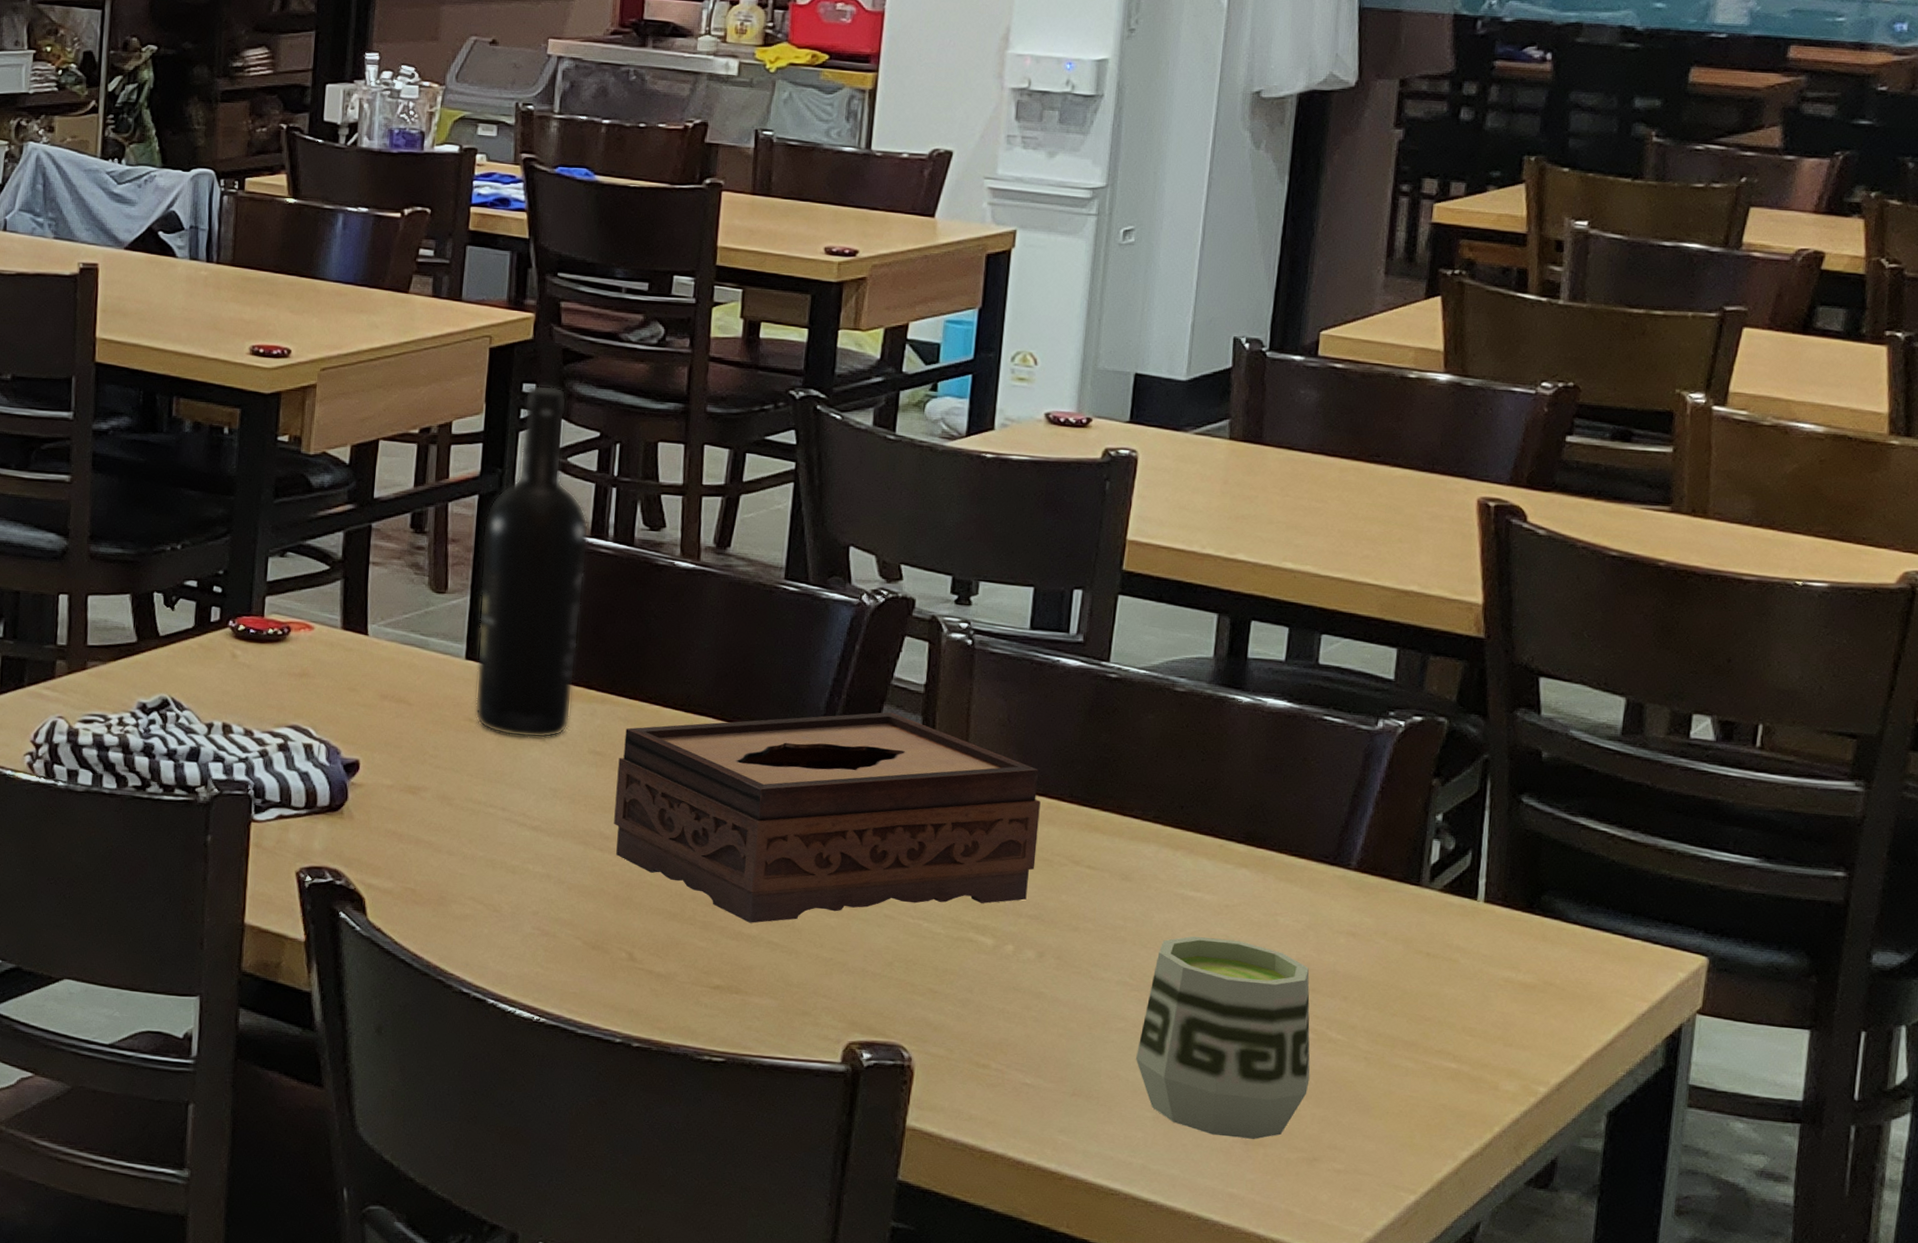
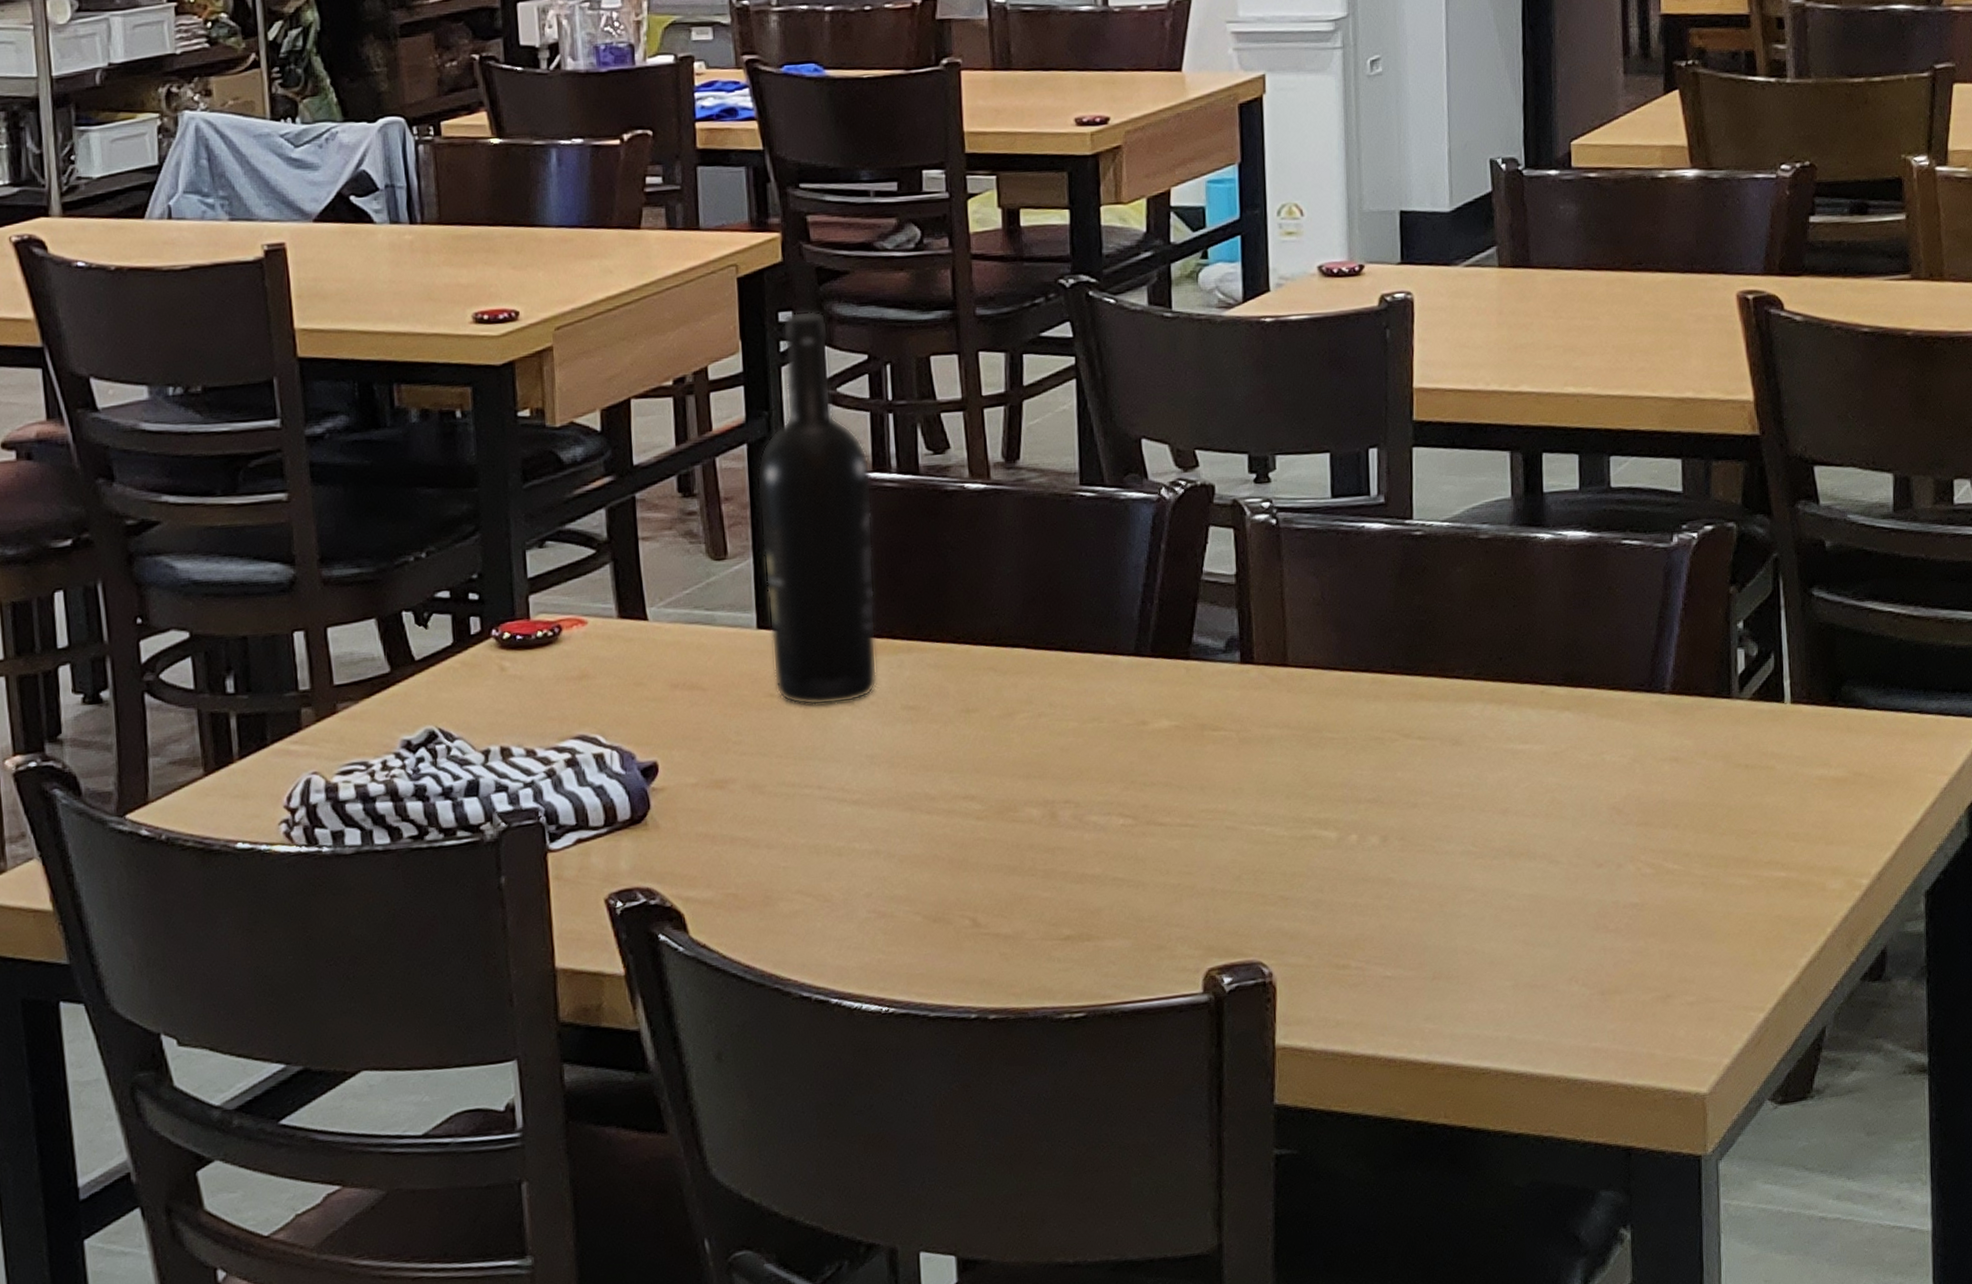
tissue box: present [614,712,1041,923] -> none [934,610,1368,862]
cup: present [1136,936,1310,1139] -> none [1489,786,1654,992]

